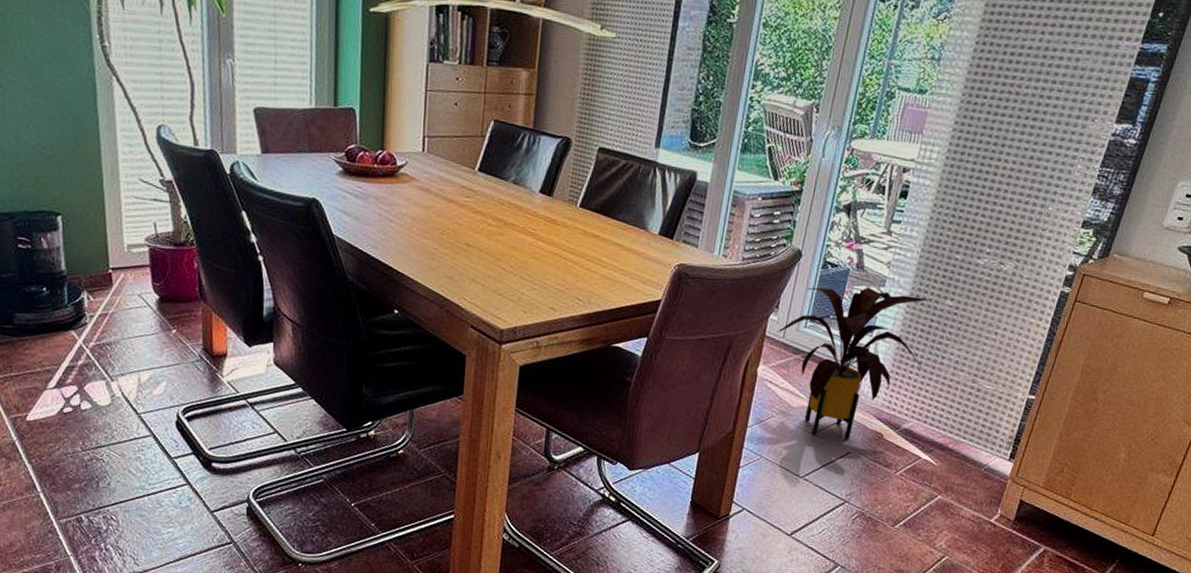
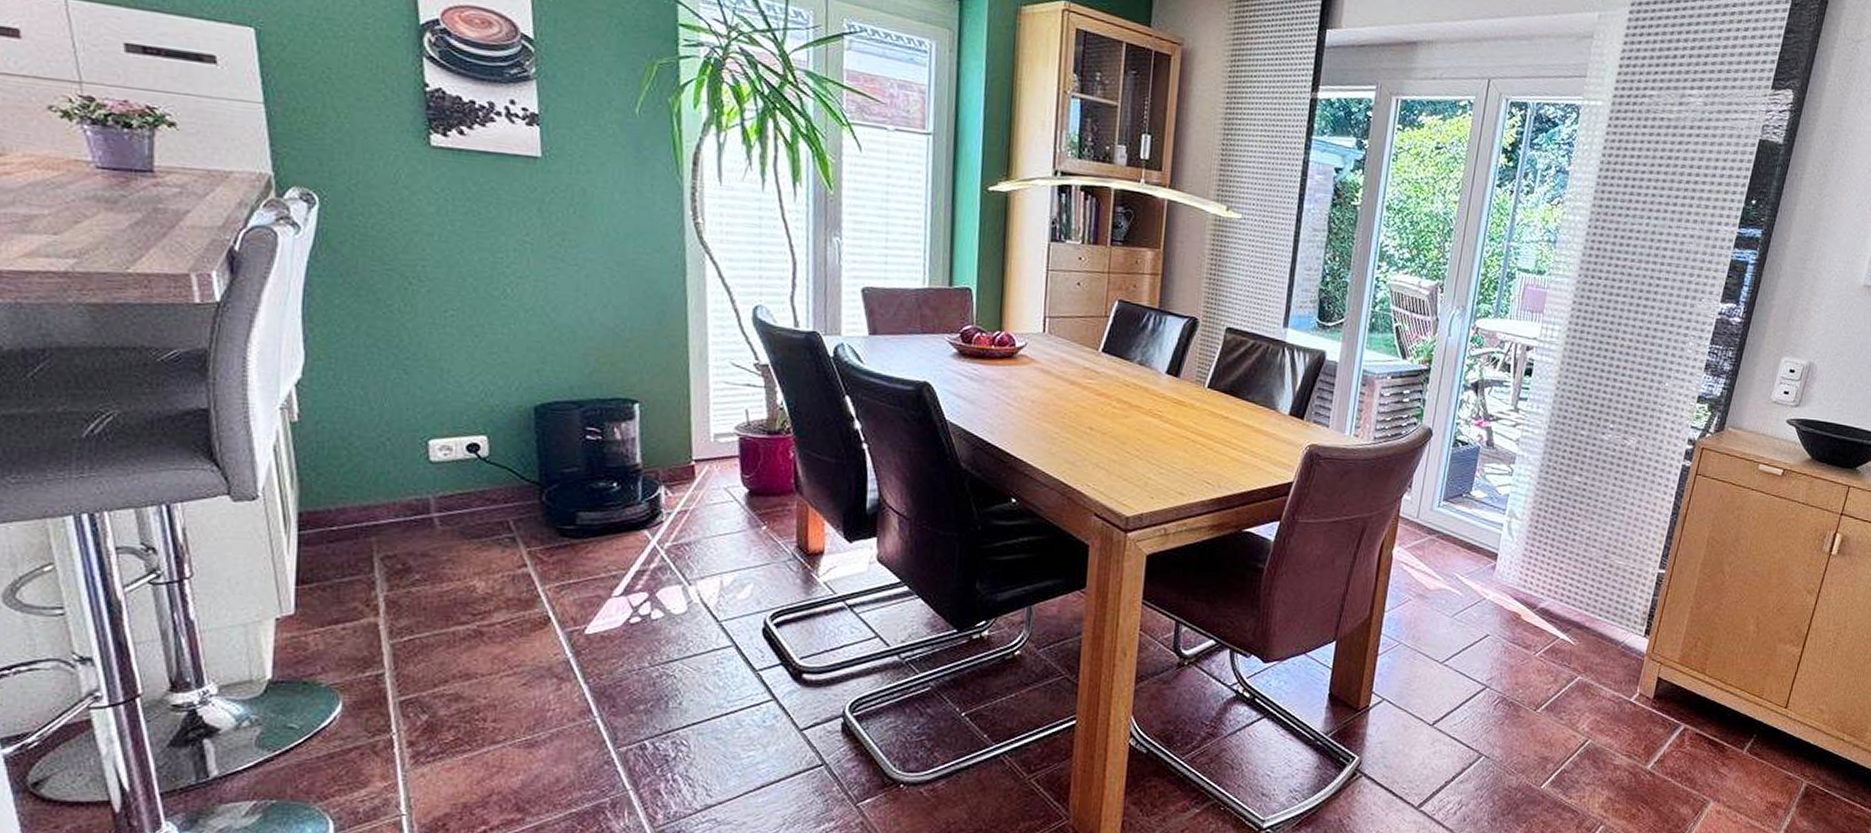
house plant: present [776,286,929,439] -> none [1410,464,1558,621]

